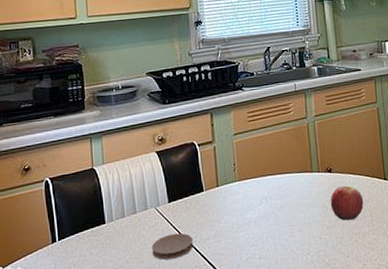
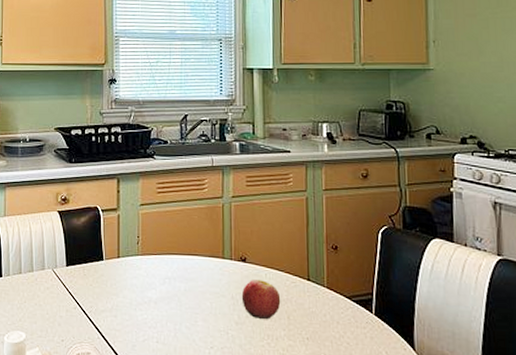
coaster: present [151,233,194,260] -> none [45,299,89,326]

